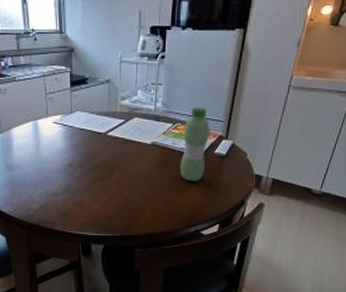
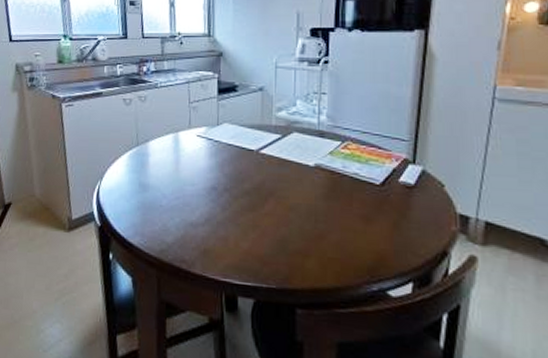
water bottle: present [180,107,210,182] -> none [353,121,390,220]

